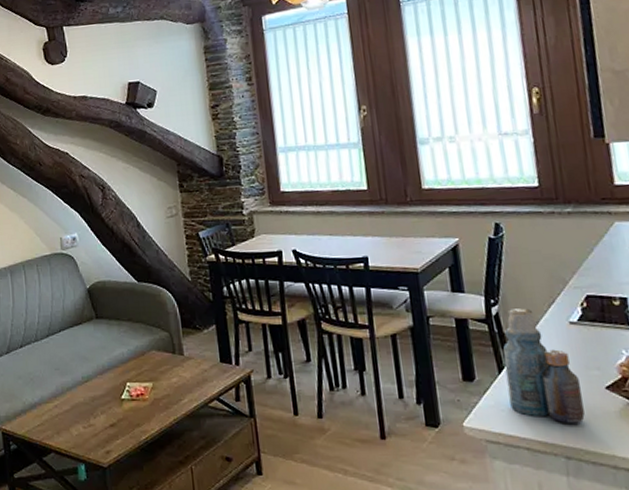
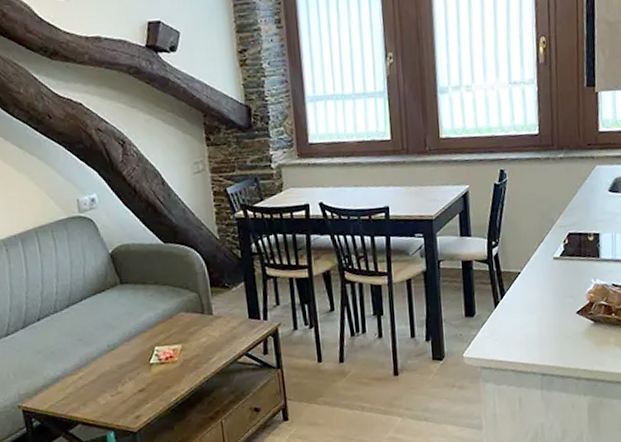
bottle: present [502,308,585,423] -> none [499,247,559,346]

